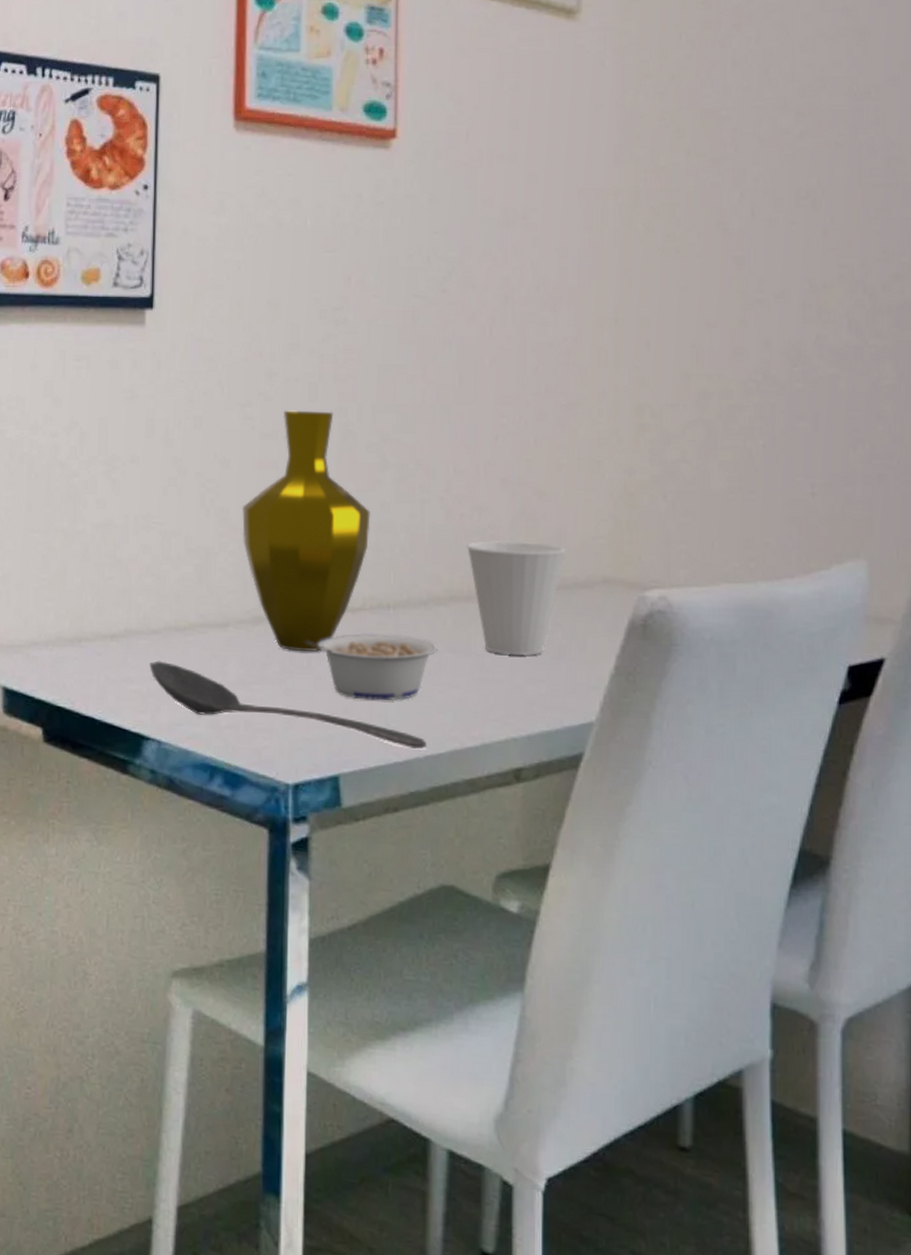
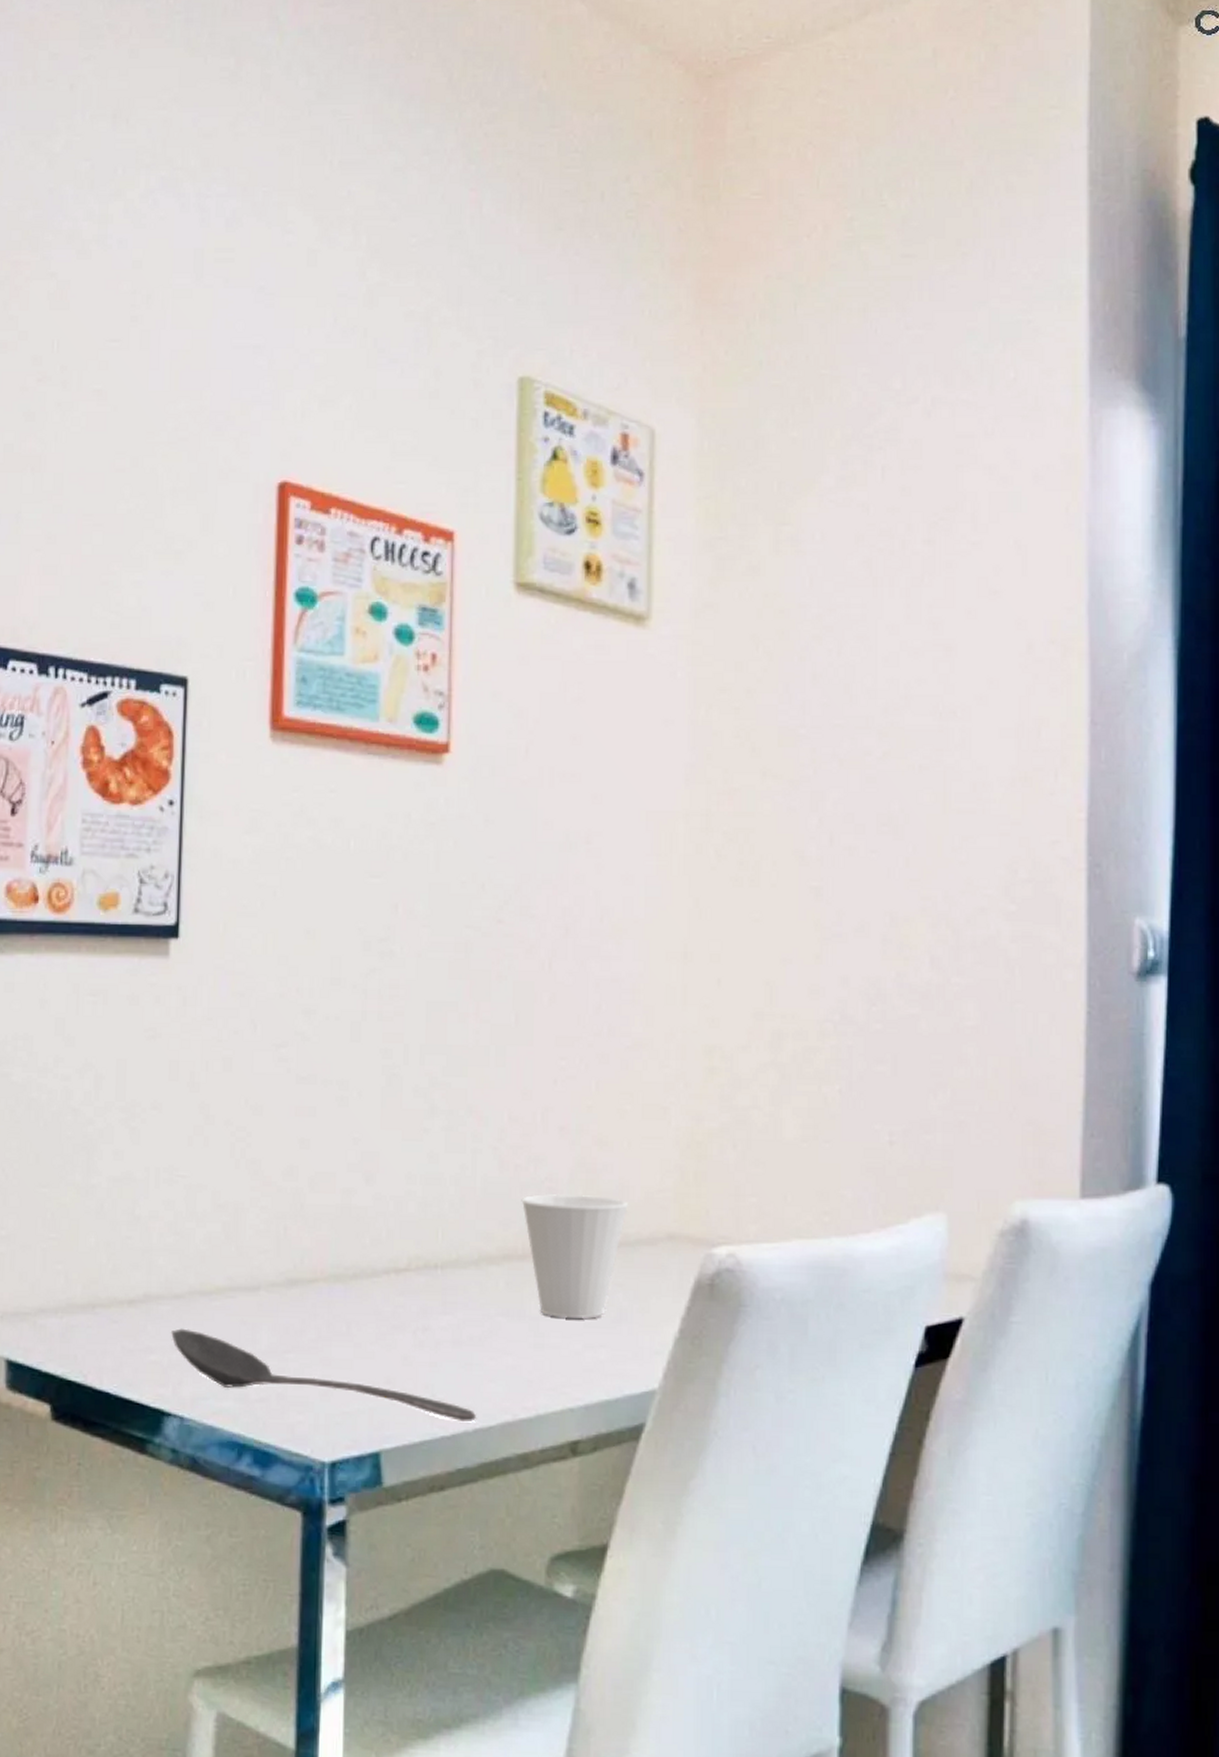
vase: present [242,410,370,651] -> none [275,1051,417,1316]
legume: present [306,633,438,702] -> none [345,1296,489,1370]

